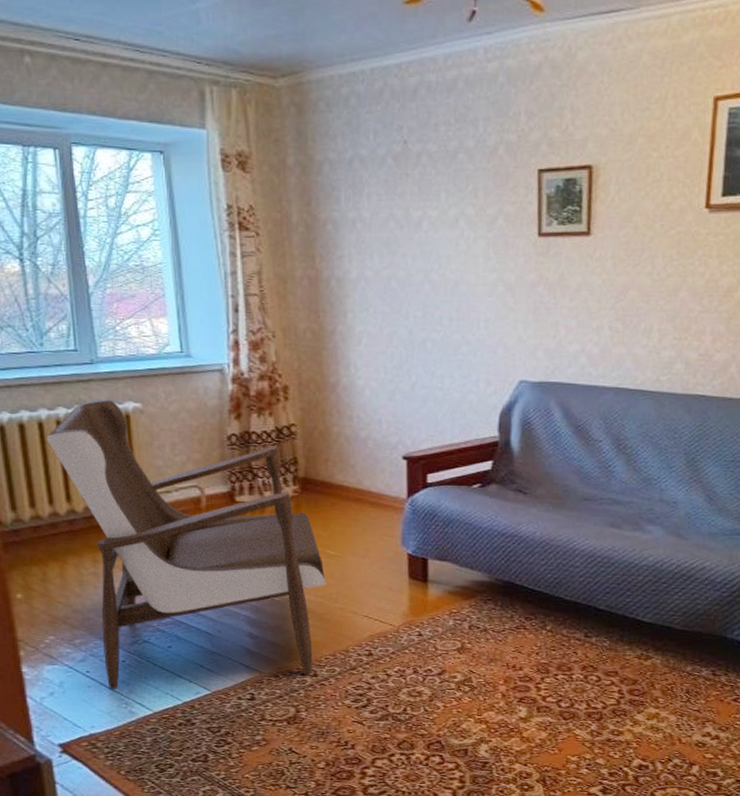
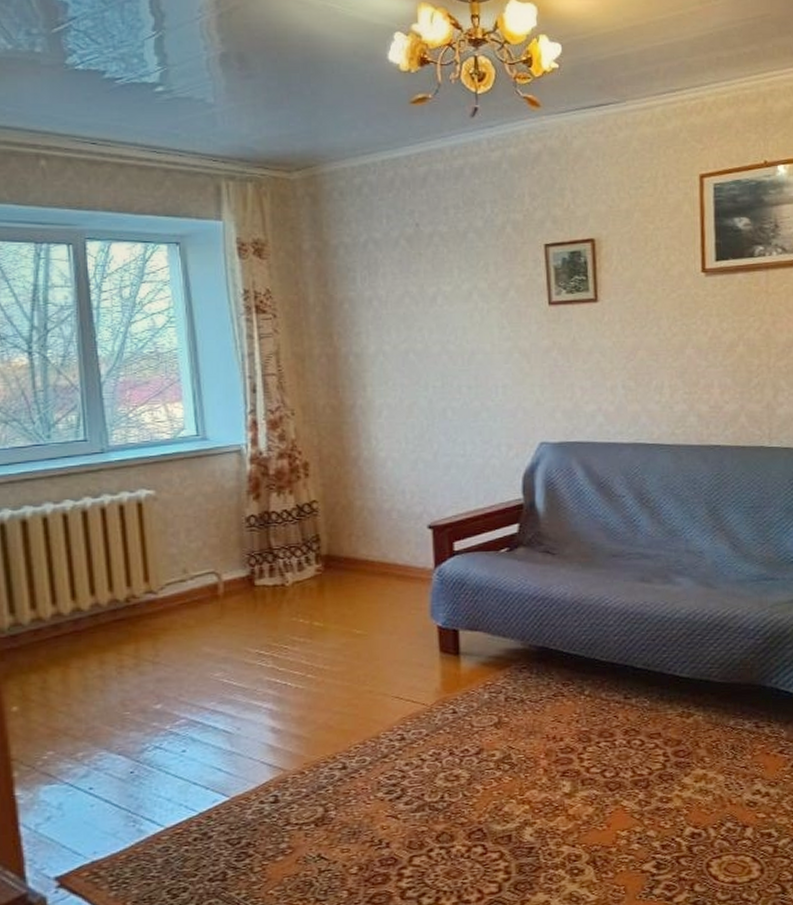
armchair: present [46,398,326,690] -> none [51,488,353,808]

